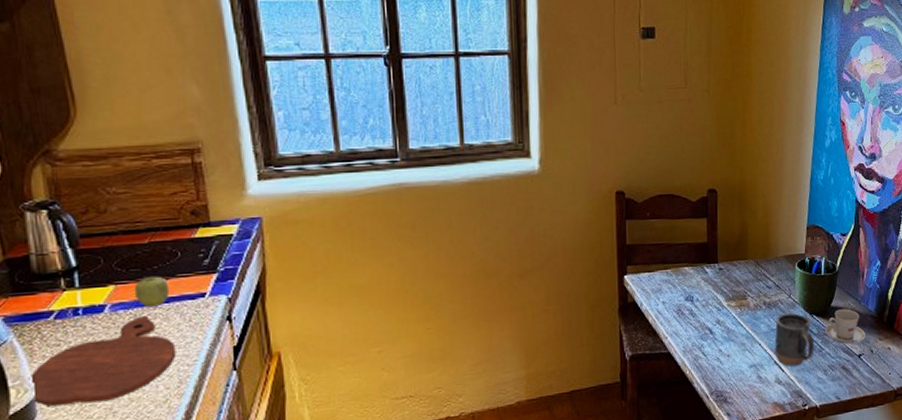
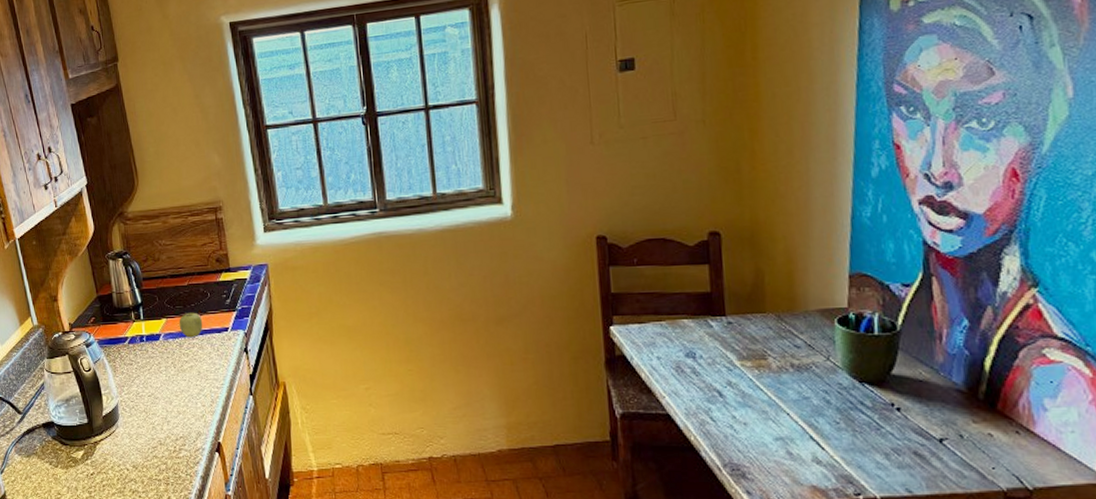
cutting board: present [28,316,176,406] -> none [114,345,209,412]
mug: present [774,312,814,367] -> none [809,378,869,445]
teacup: present [824,308,866,344] -> none [883,379,951,424]

